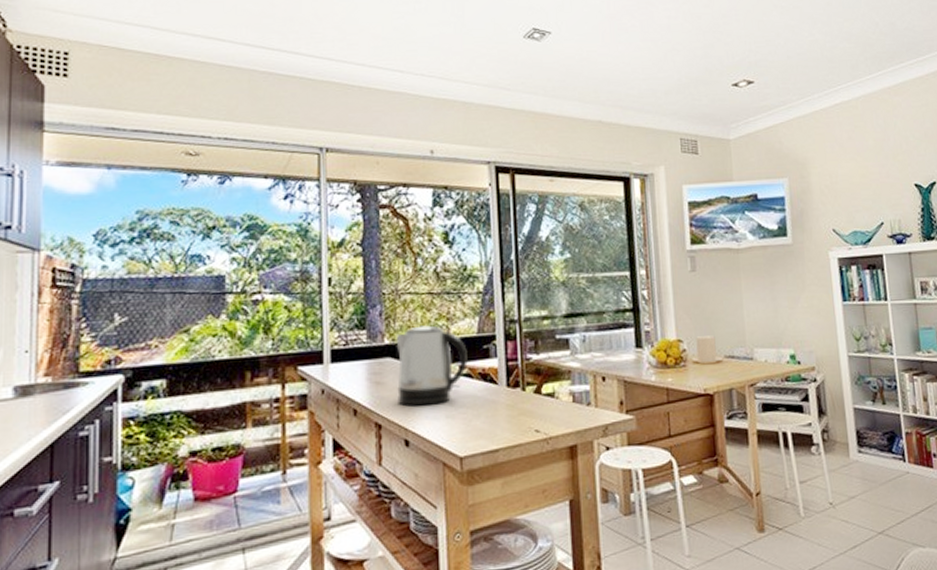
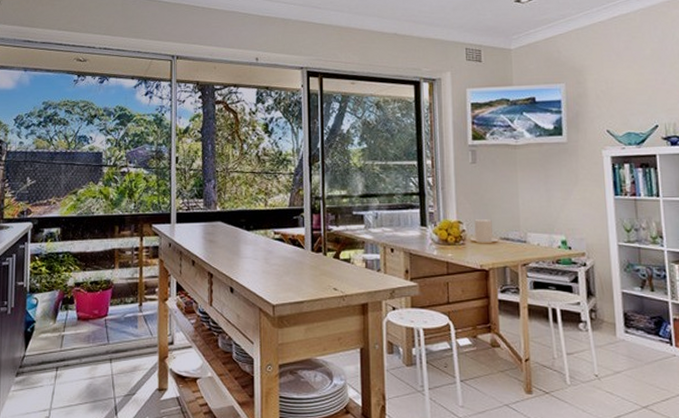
kettle: present [396,325,468,406] -> none [225,198,281,261]

